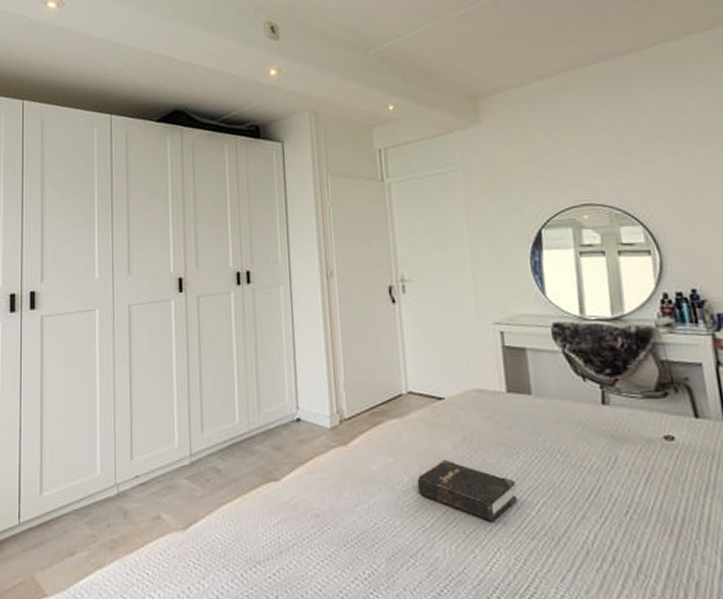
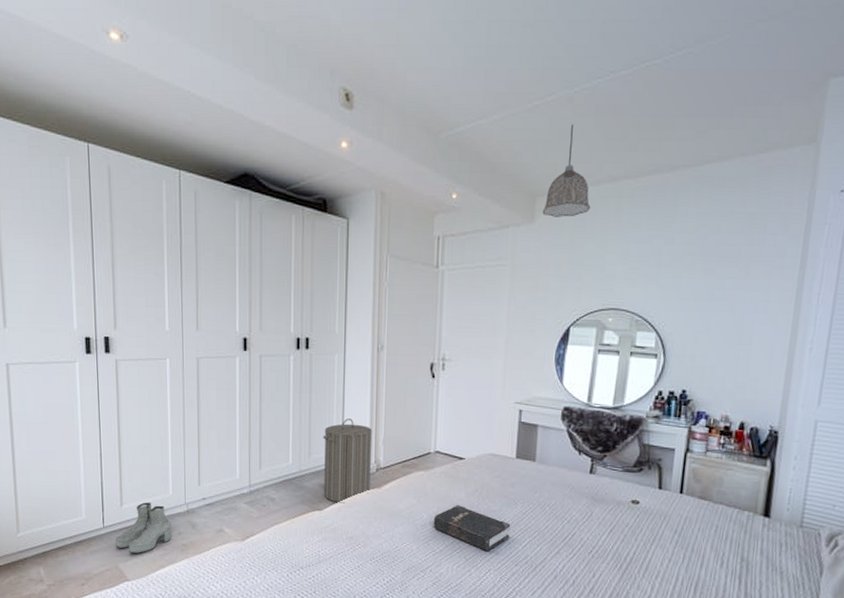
boots: none [32,486,99,558] -> present [115,502,172,554]
laundry hamper: none [273,360,334,469] -> present [323,419,373,503]
pendant lamp: none [486,26,538,117] -> present [542,124,591,217]

